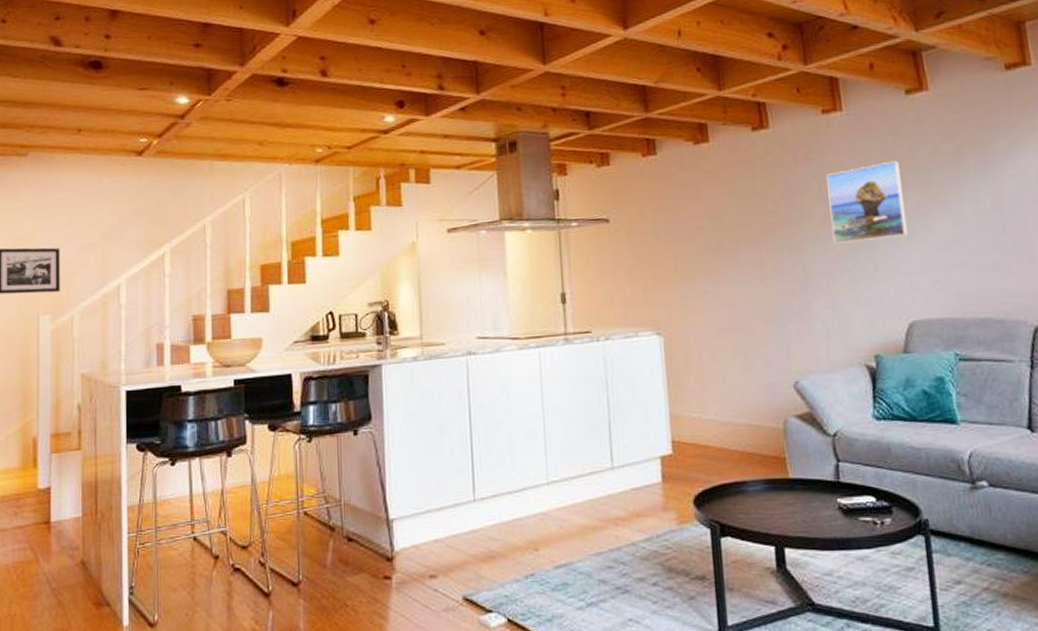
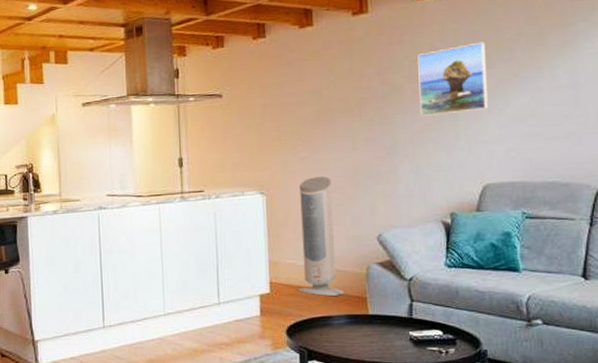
air purifier: none [702,313,760,458] -> present [298,176,345,297]

